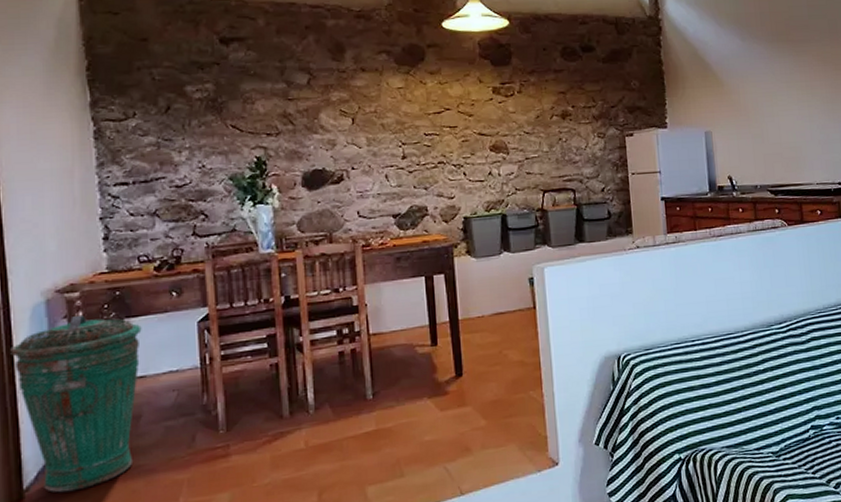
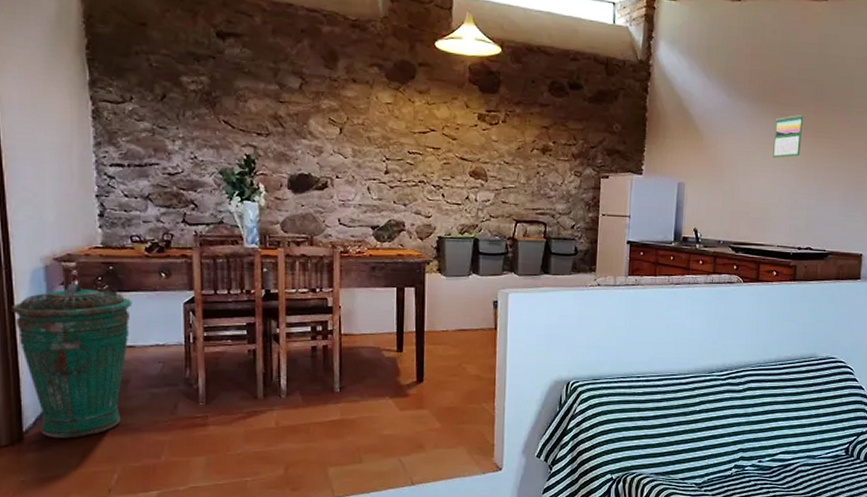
calendar: none [793,49,824,95] -> present [773,114,804,158]

